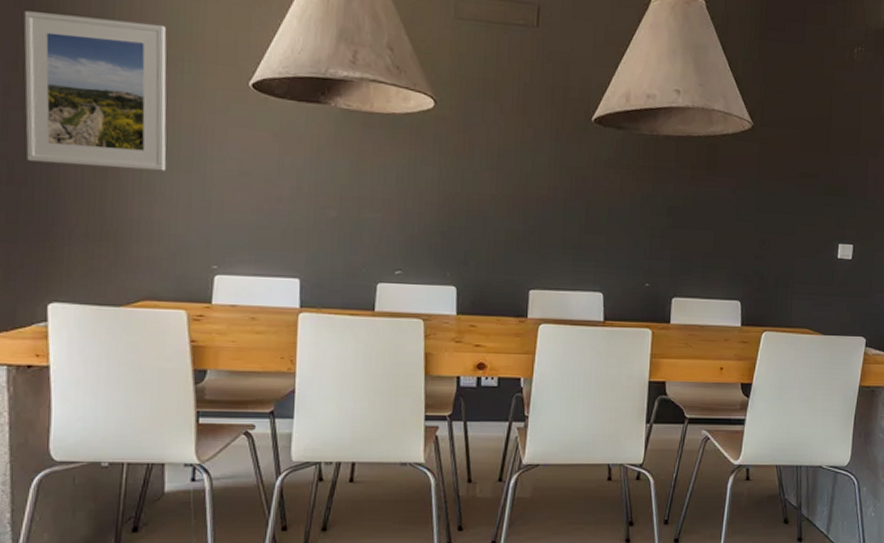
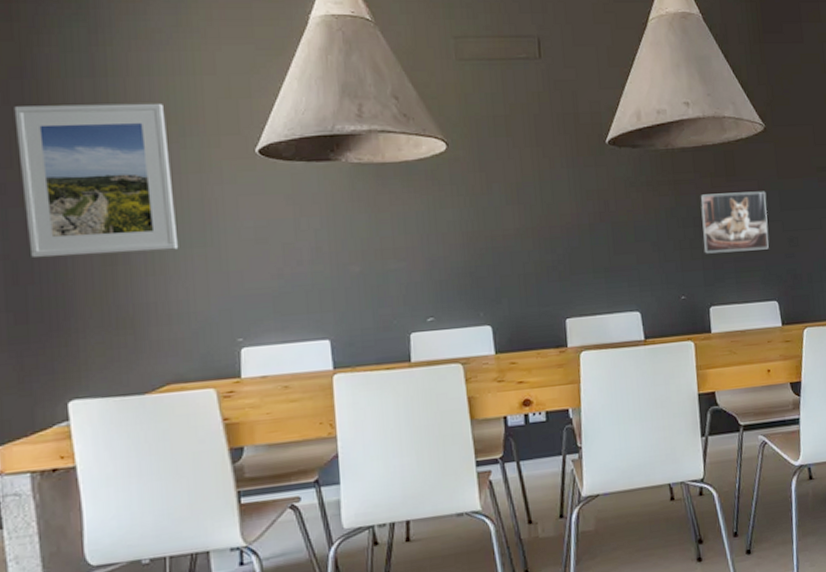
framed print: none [674,185,744,249] -> present [700,191,769,254]

